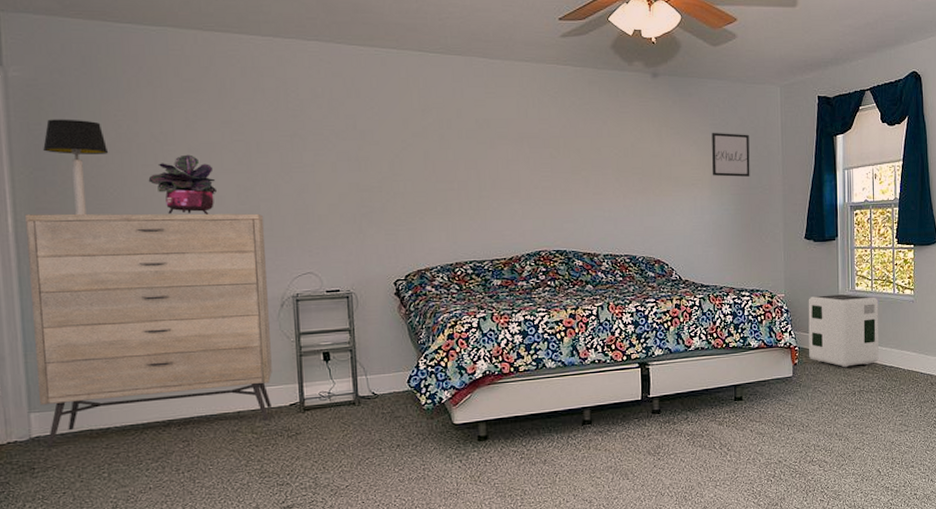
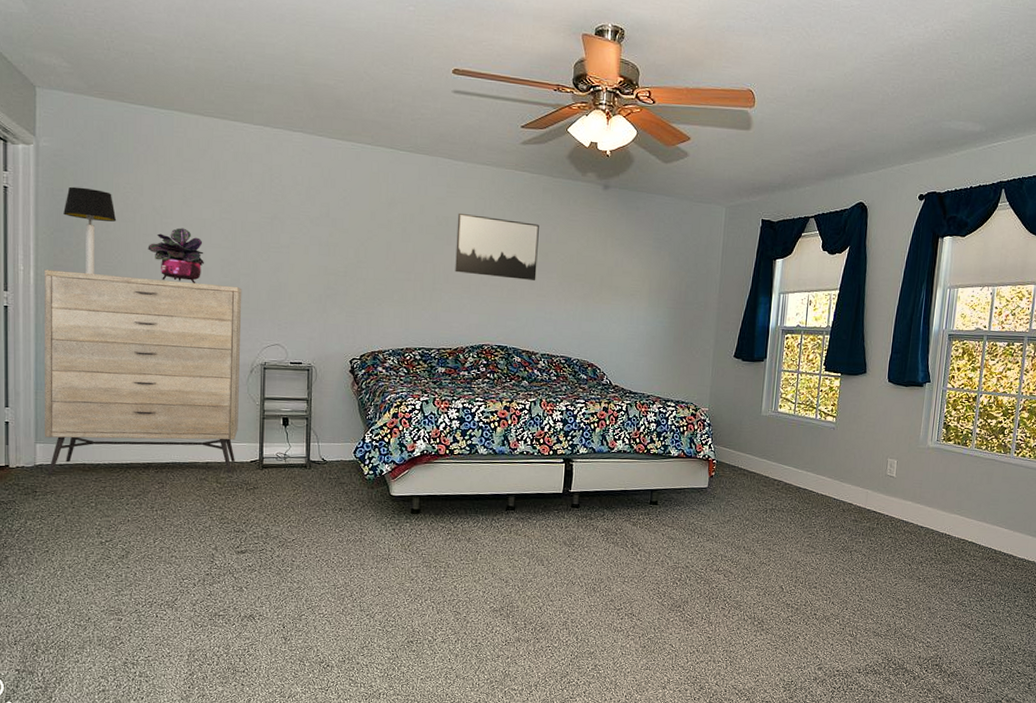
wall art: none [499,113,591,179] -> present [455,212,539,280]
wall art: present [712,132,750,177] -> none [651,246,690,292]
air purifier: present [808,294,879,368] -> none [726,413,800,485]

